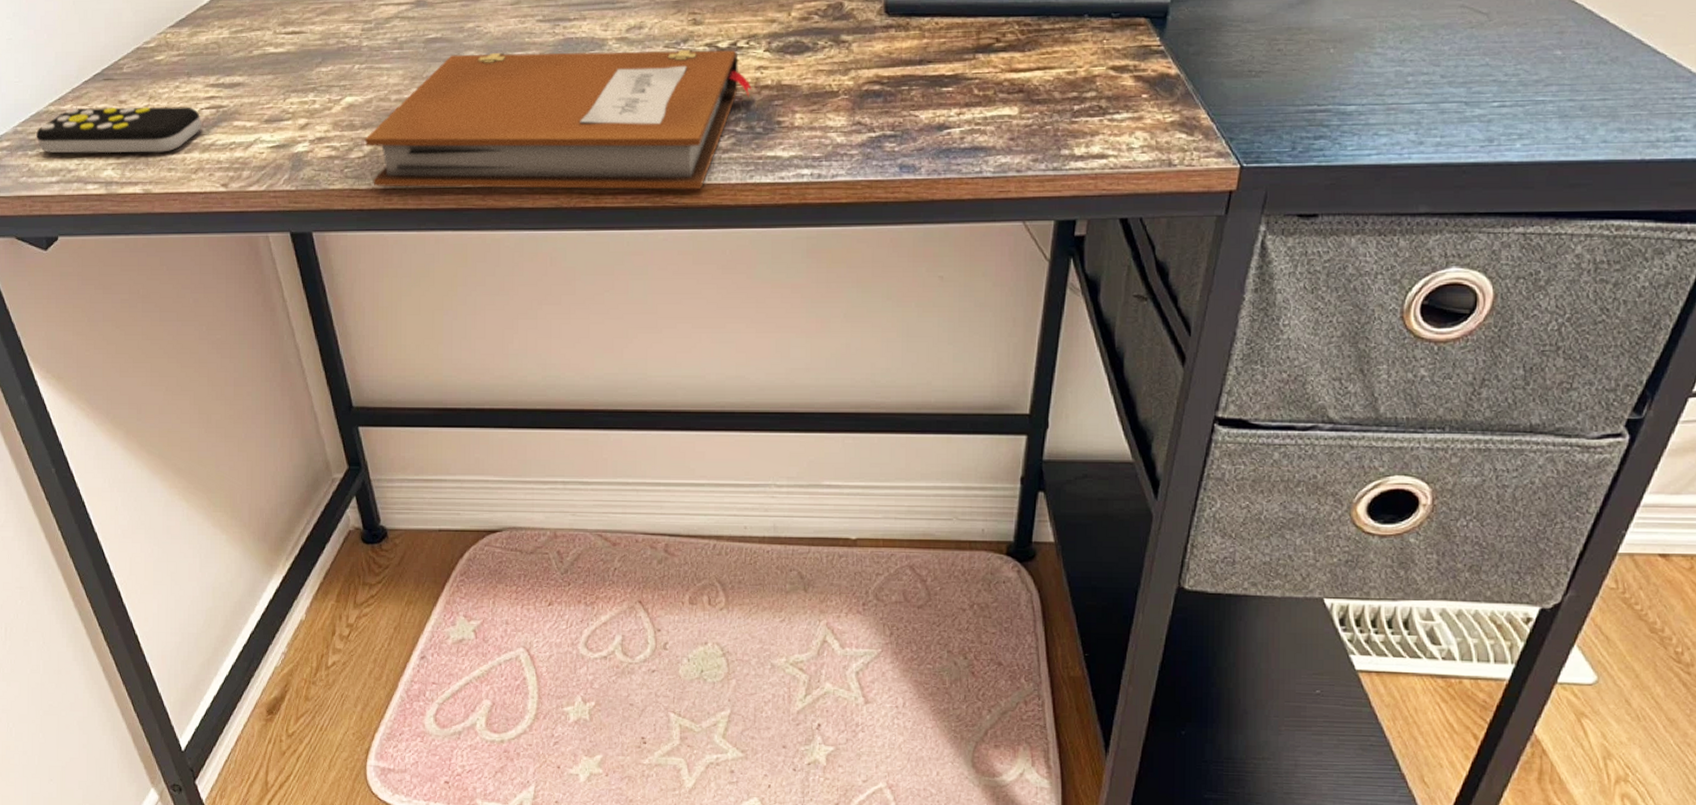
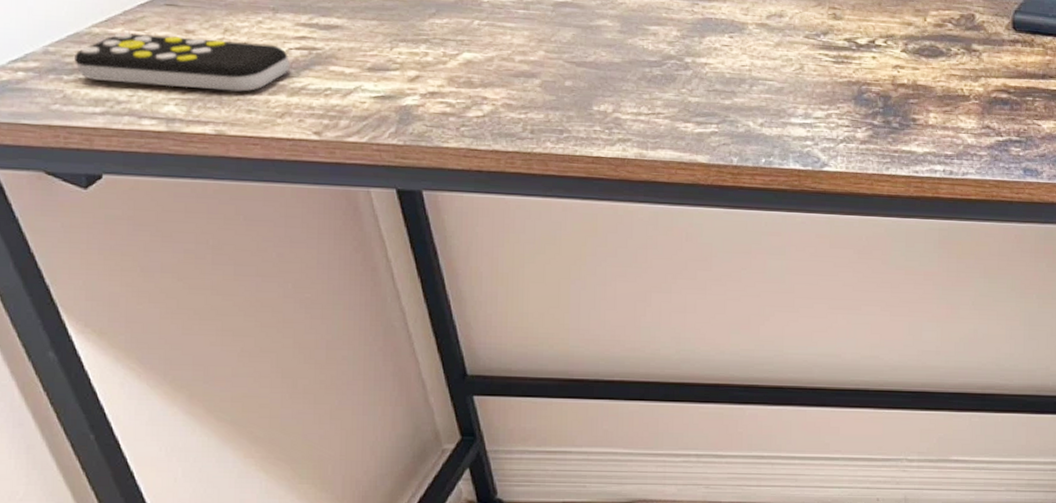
notebook: present [365,49,752,190] -> none [485,21,889,177]

